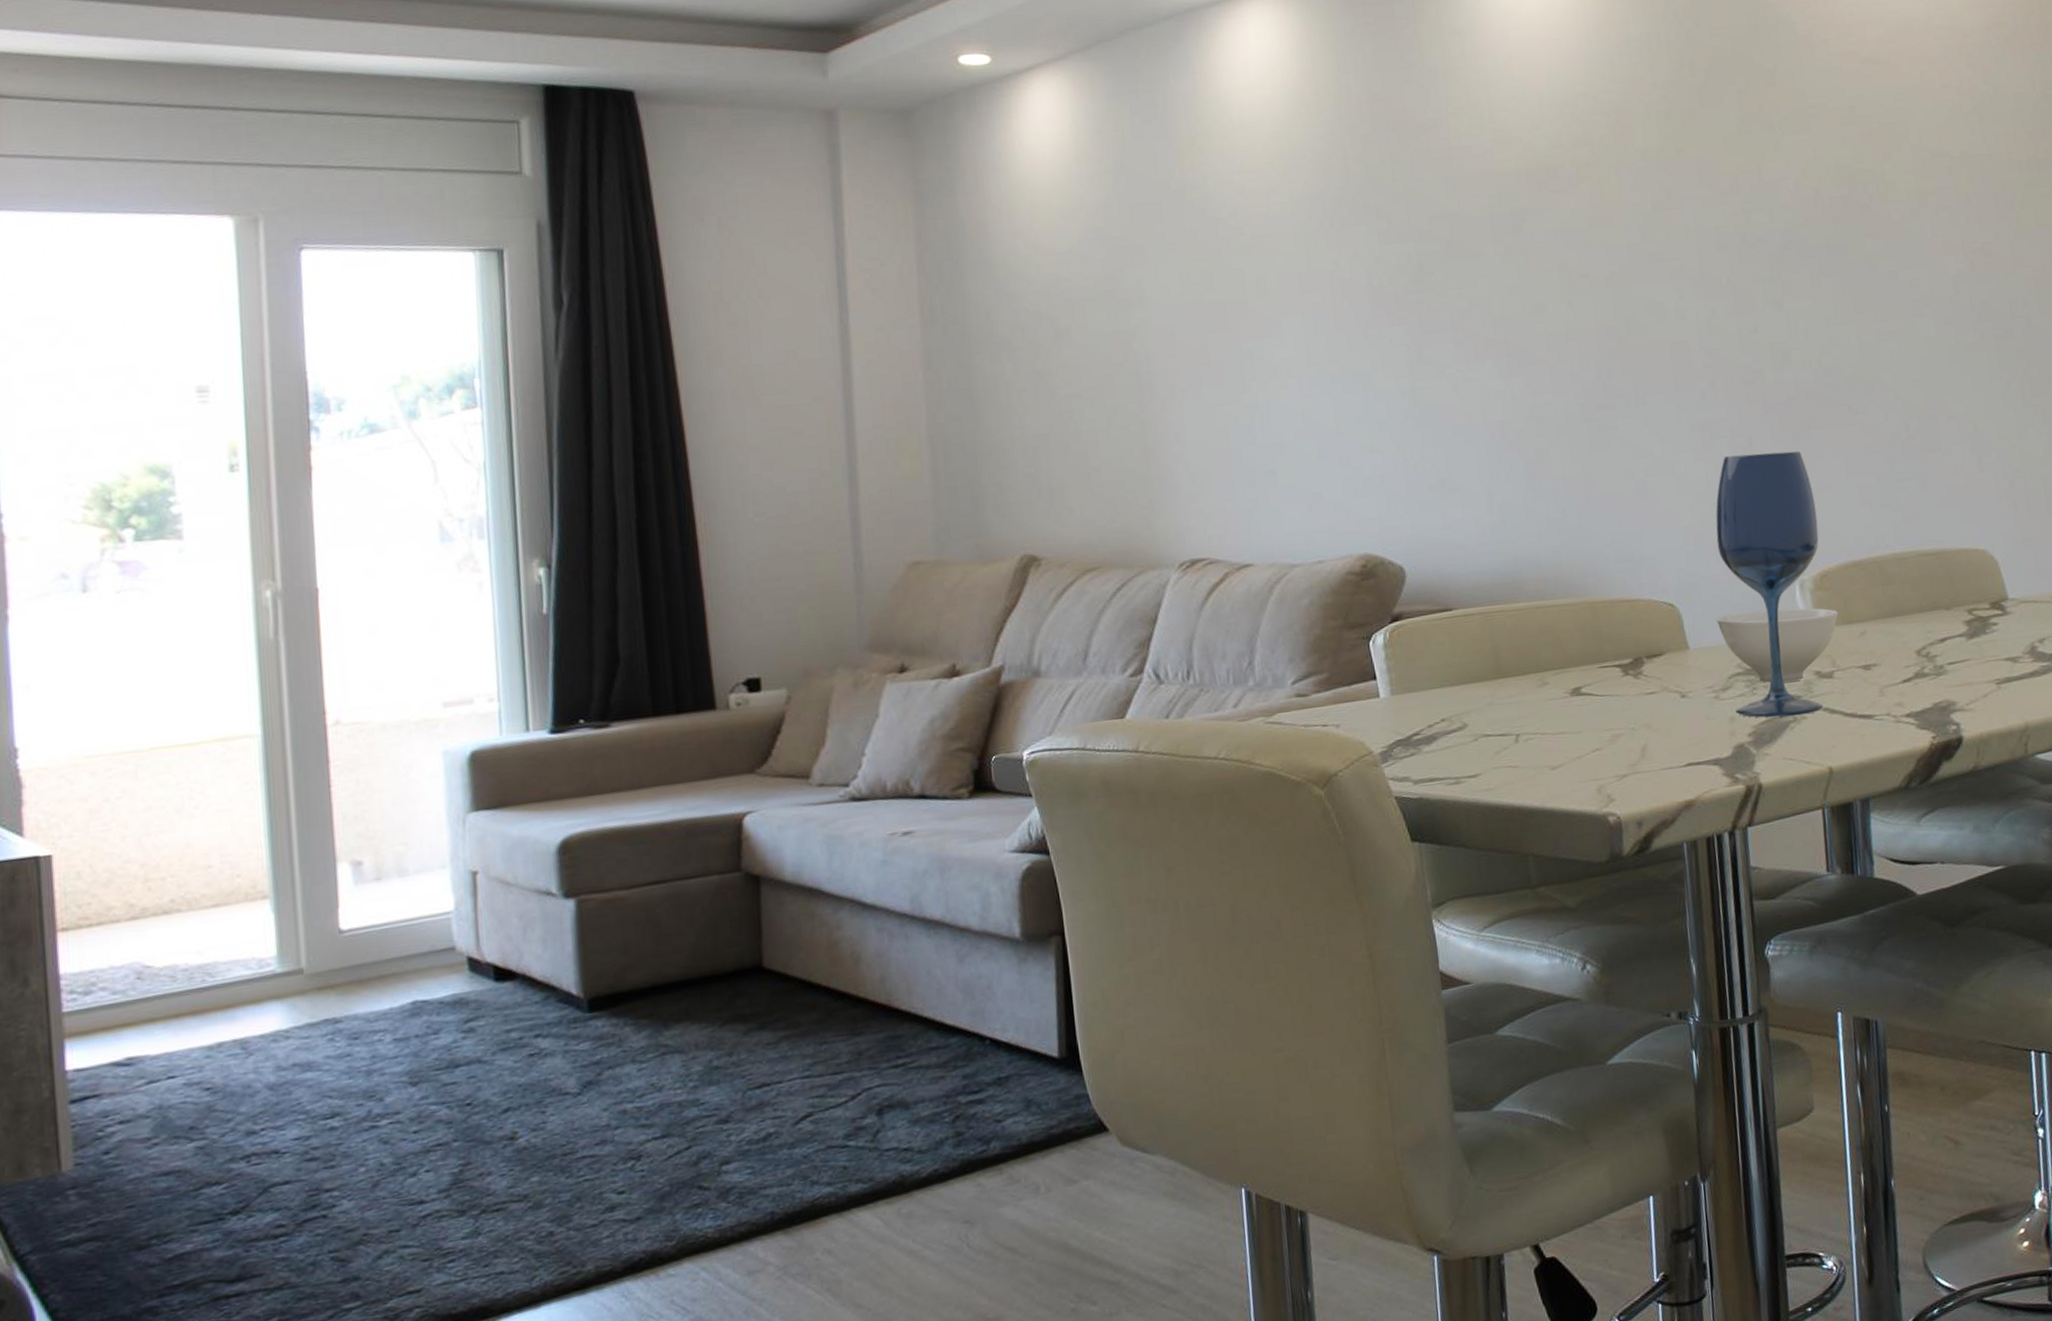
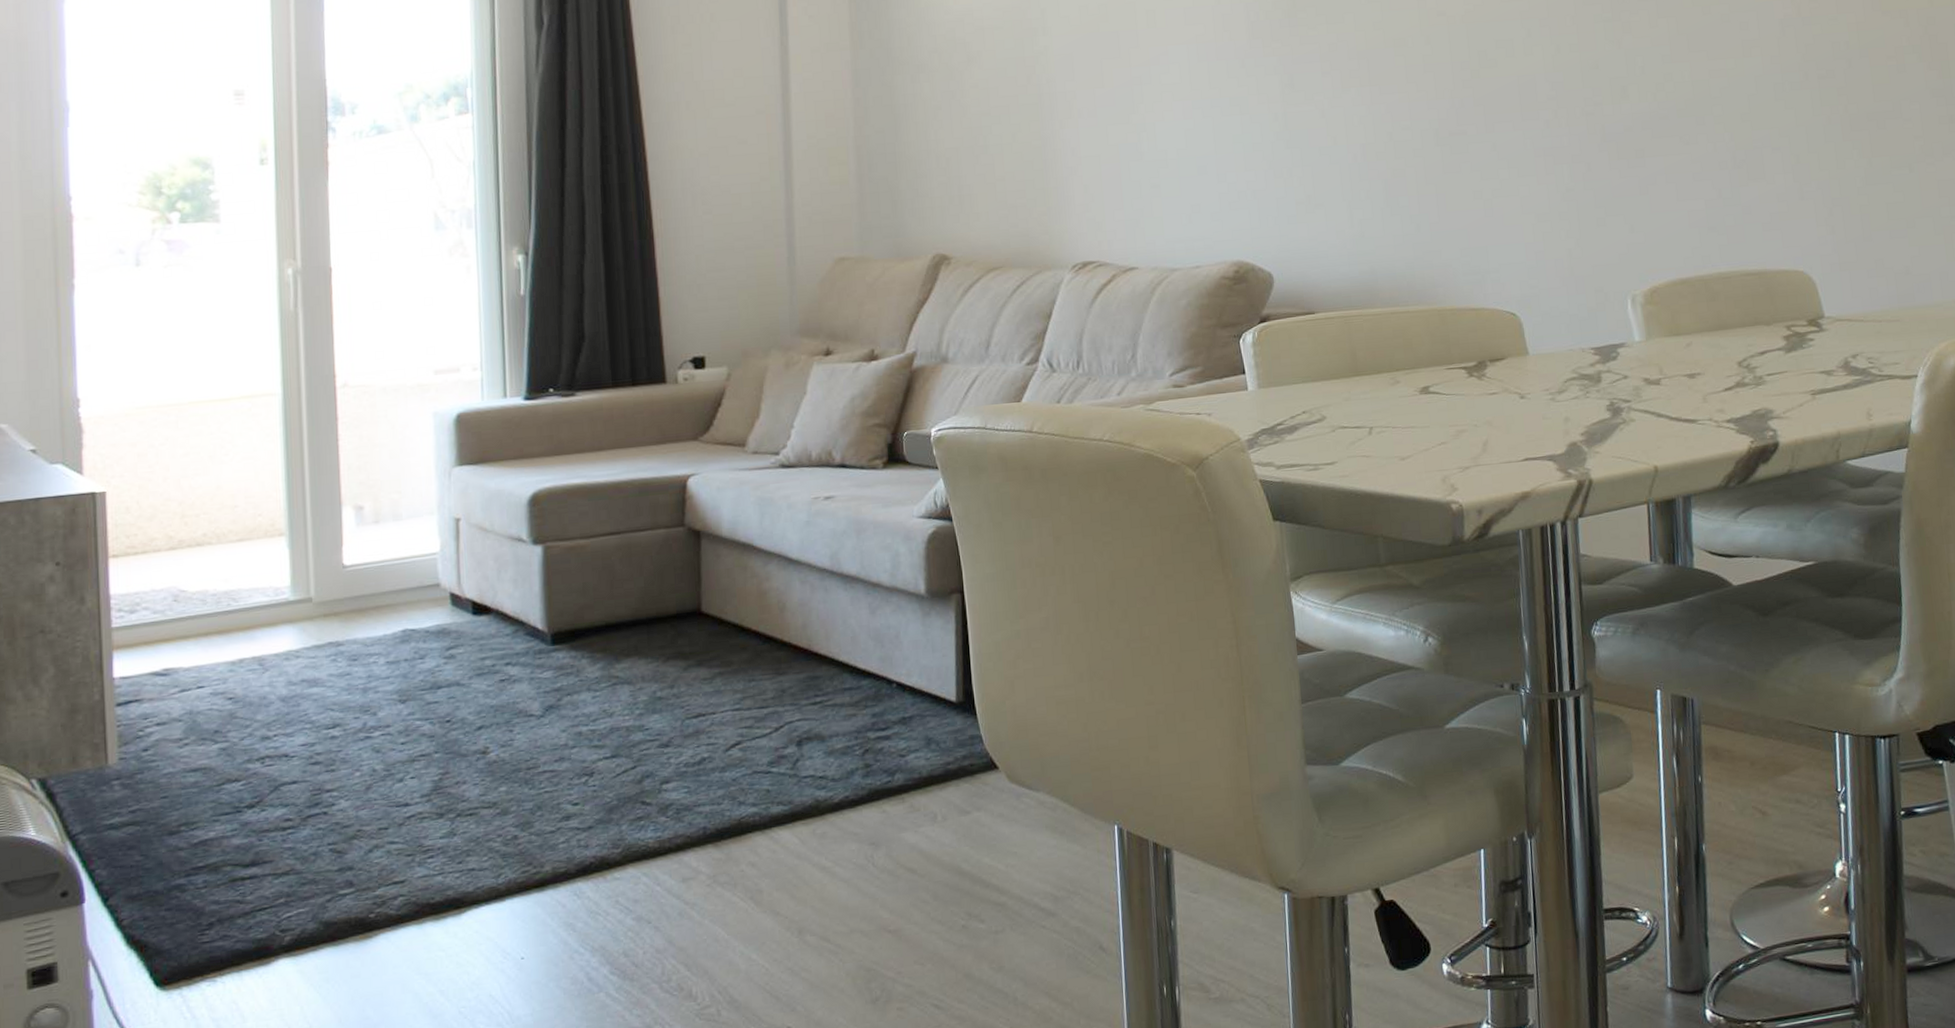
wineglass: present [1715,451,1824,718] -> none [1555,177,1651,419]
bowl: present [1716,608,1839,683] -> none [1554,320,1667,388]

